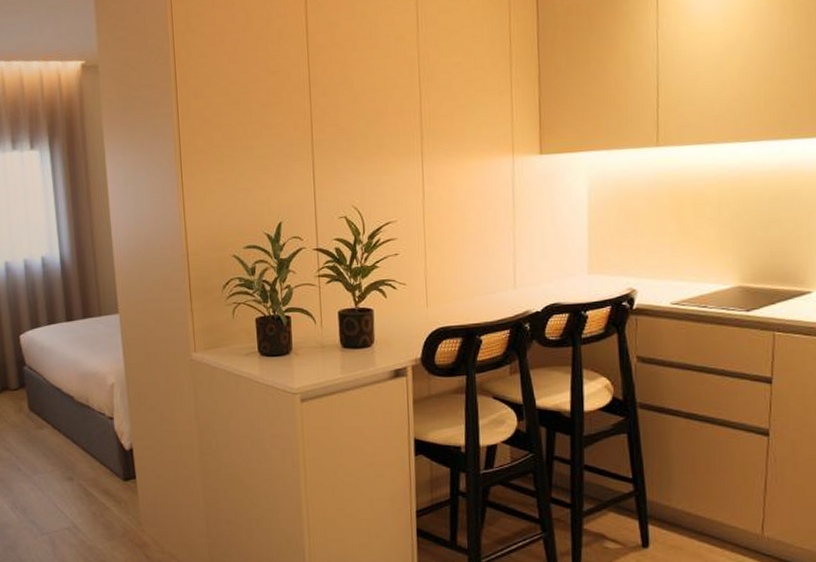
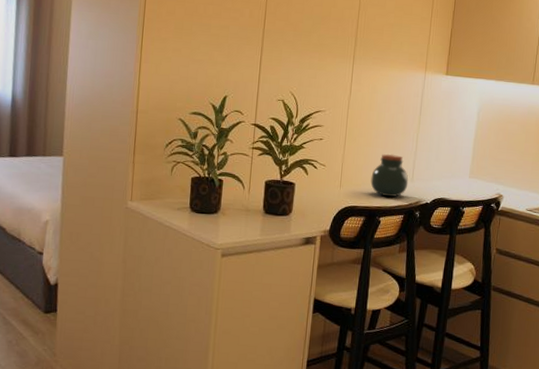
jar: none [463,259,511,310] -> present [370,153,409,197]

